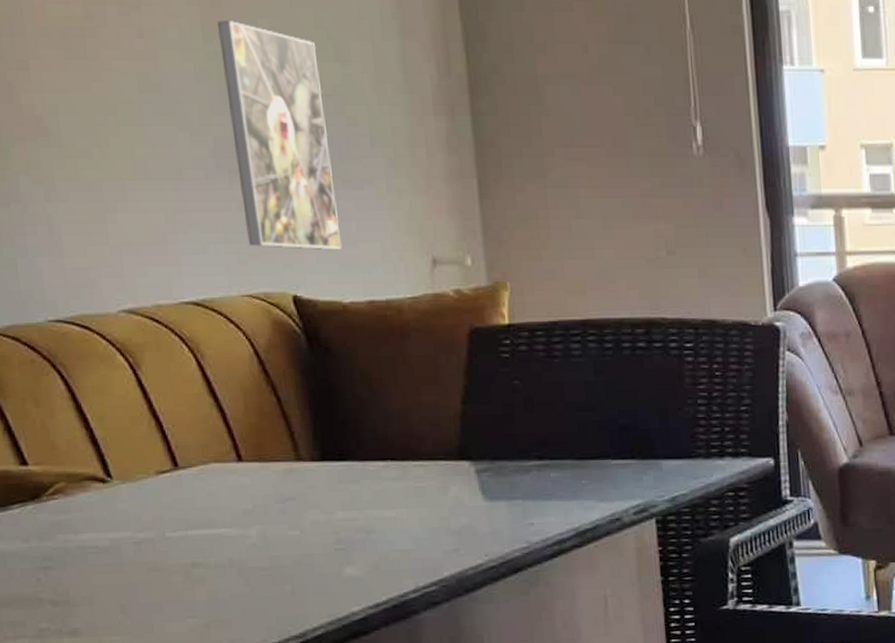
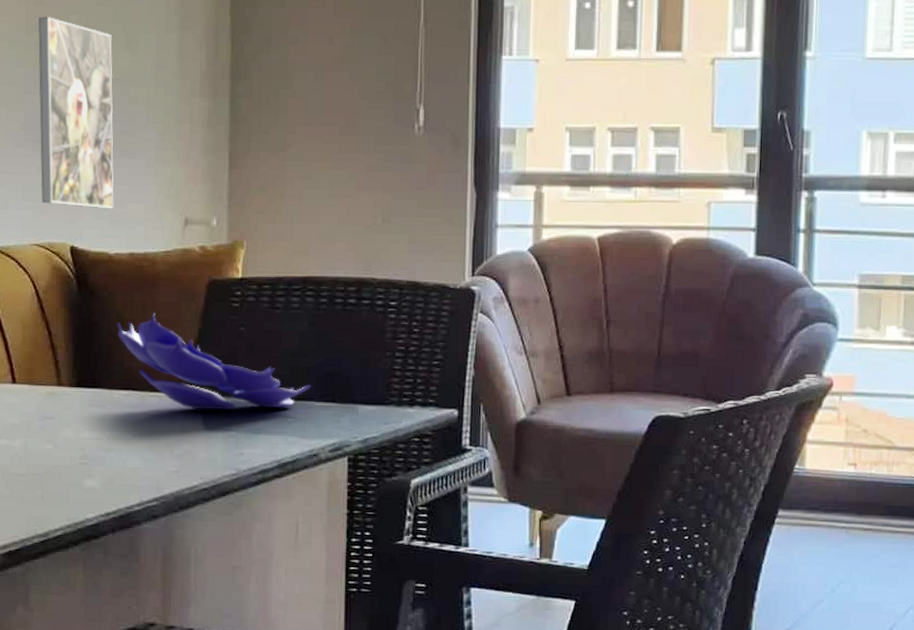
decorative bowl: none [362,368,605,478] -> present [117,312,311,410]

